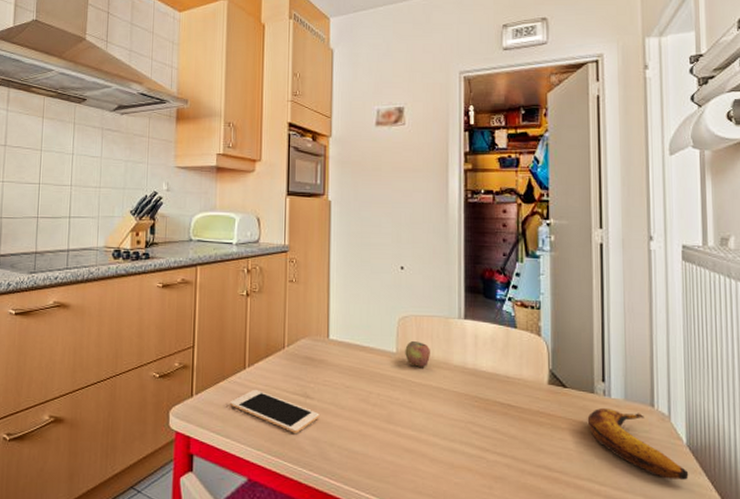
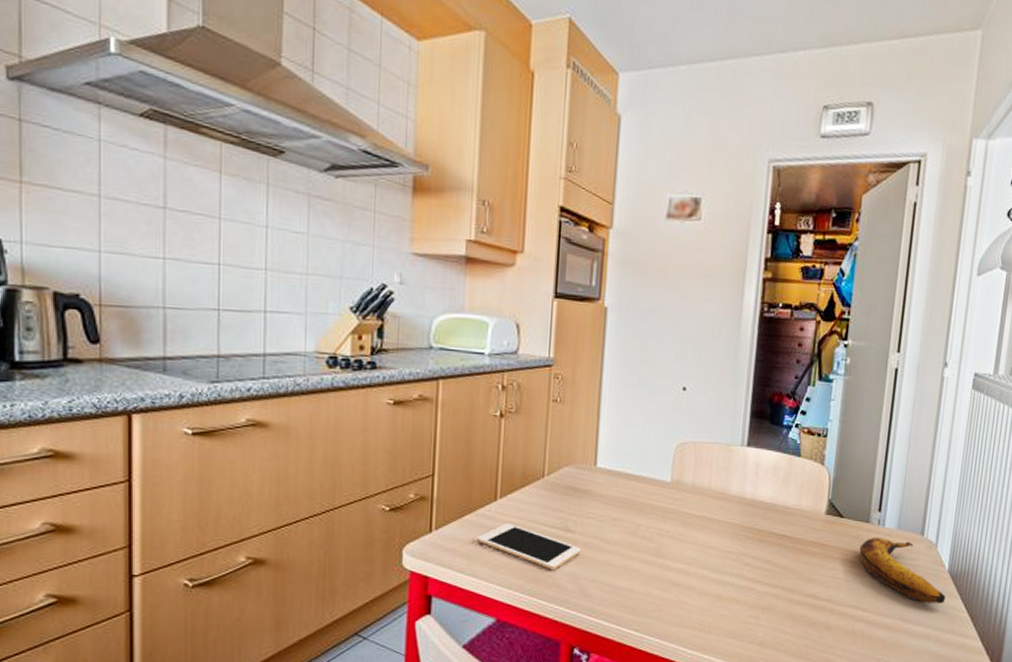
apple: present [405,340,430,367] -> none [680,469,708,498]

